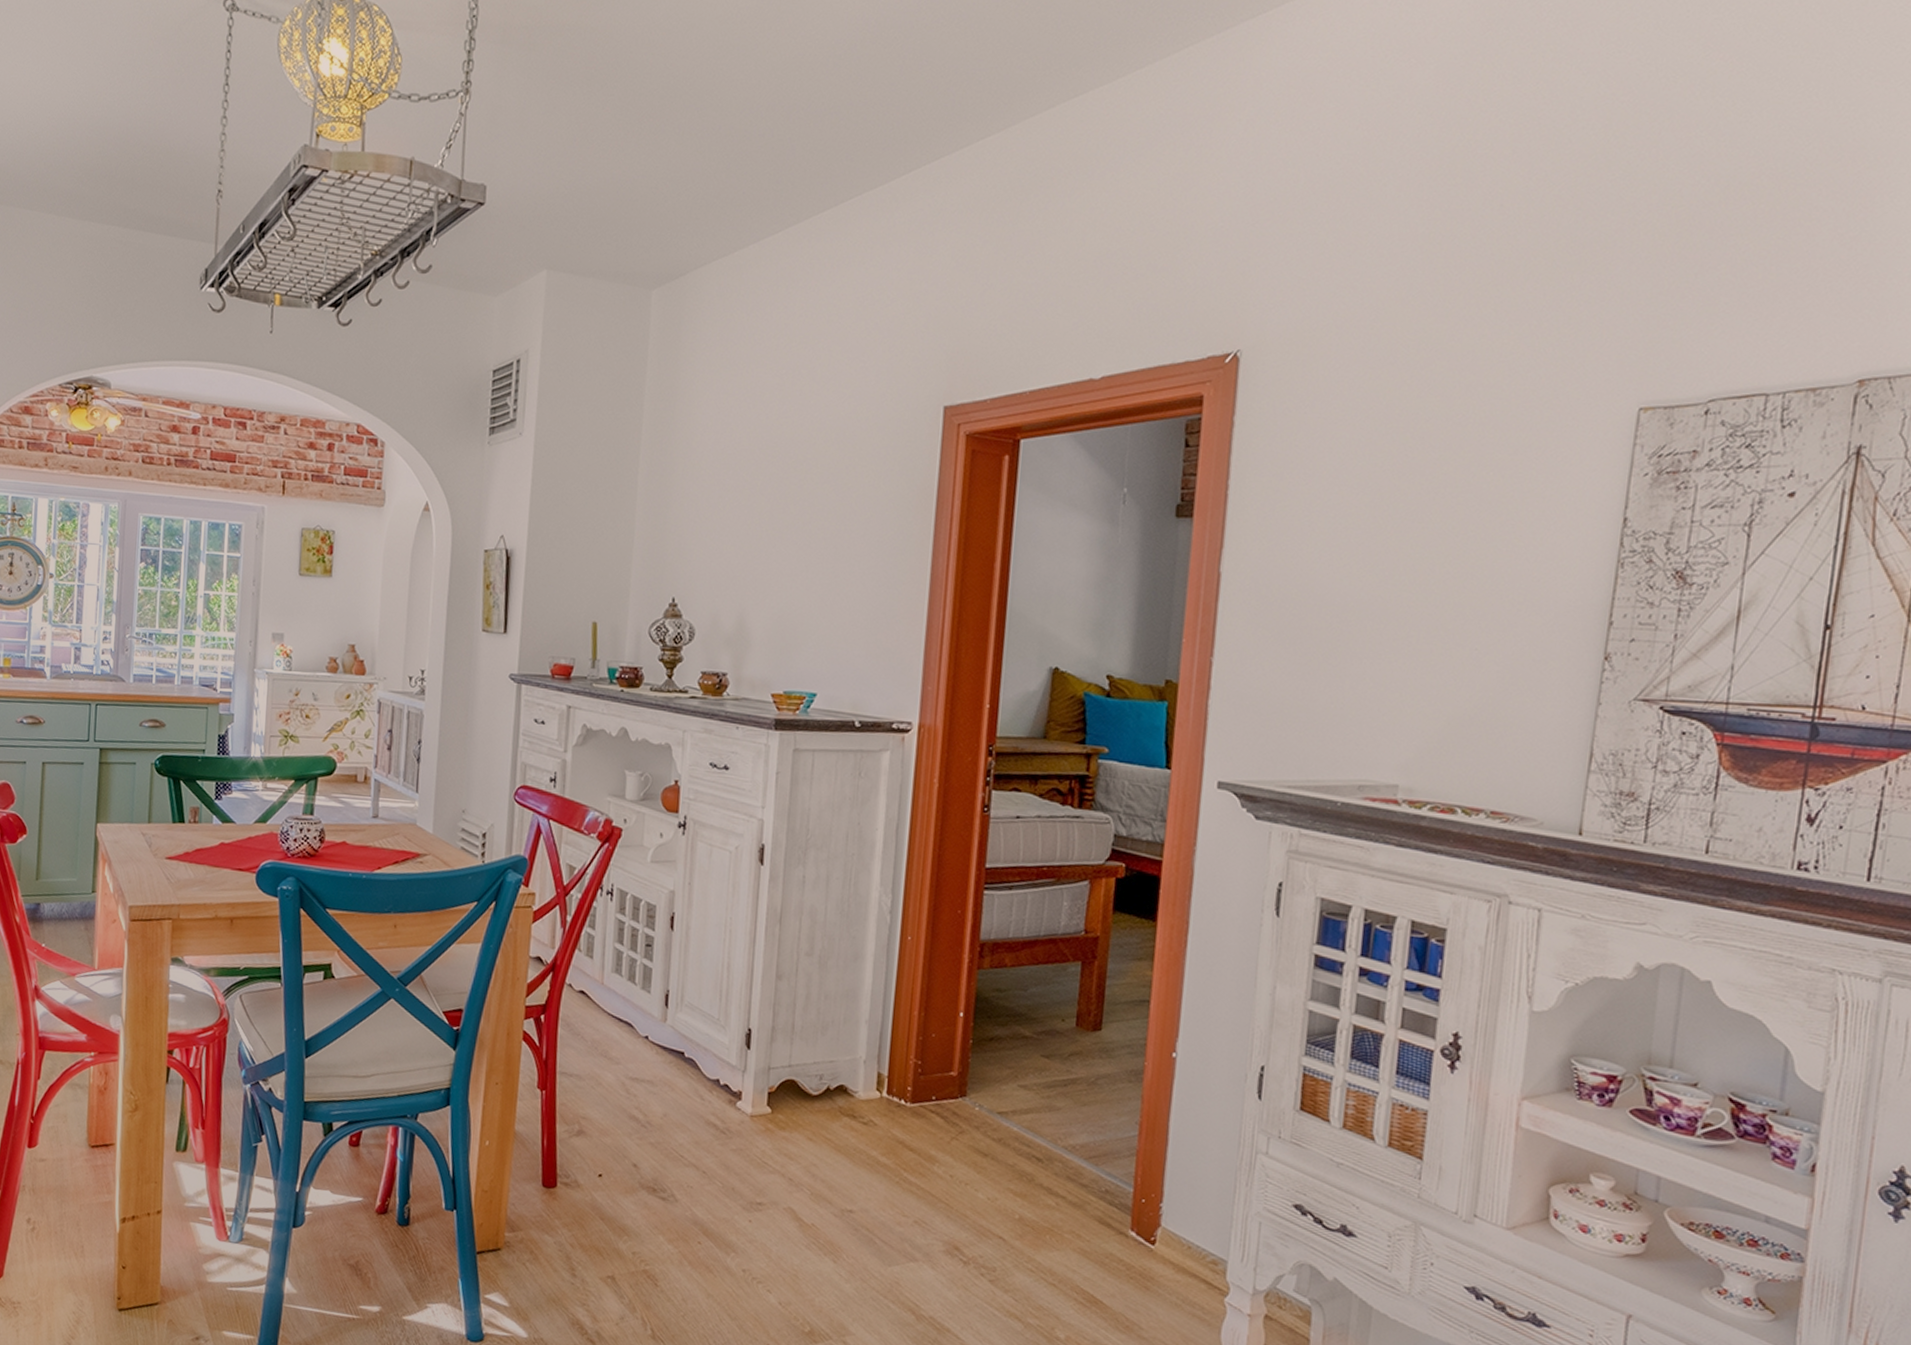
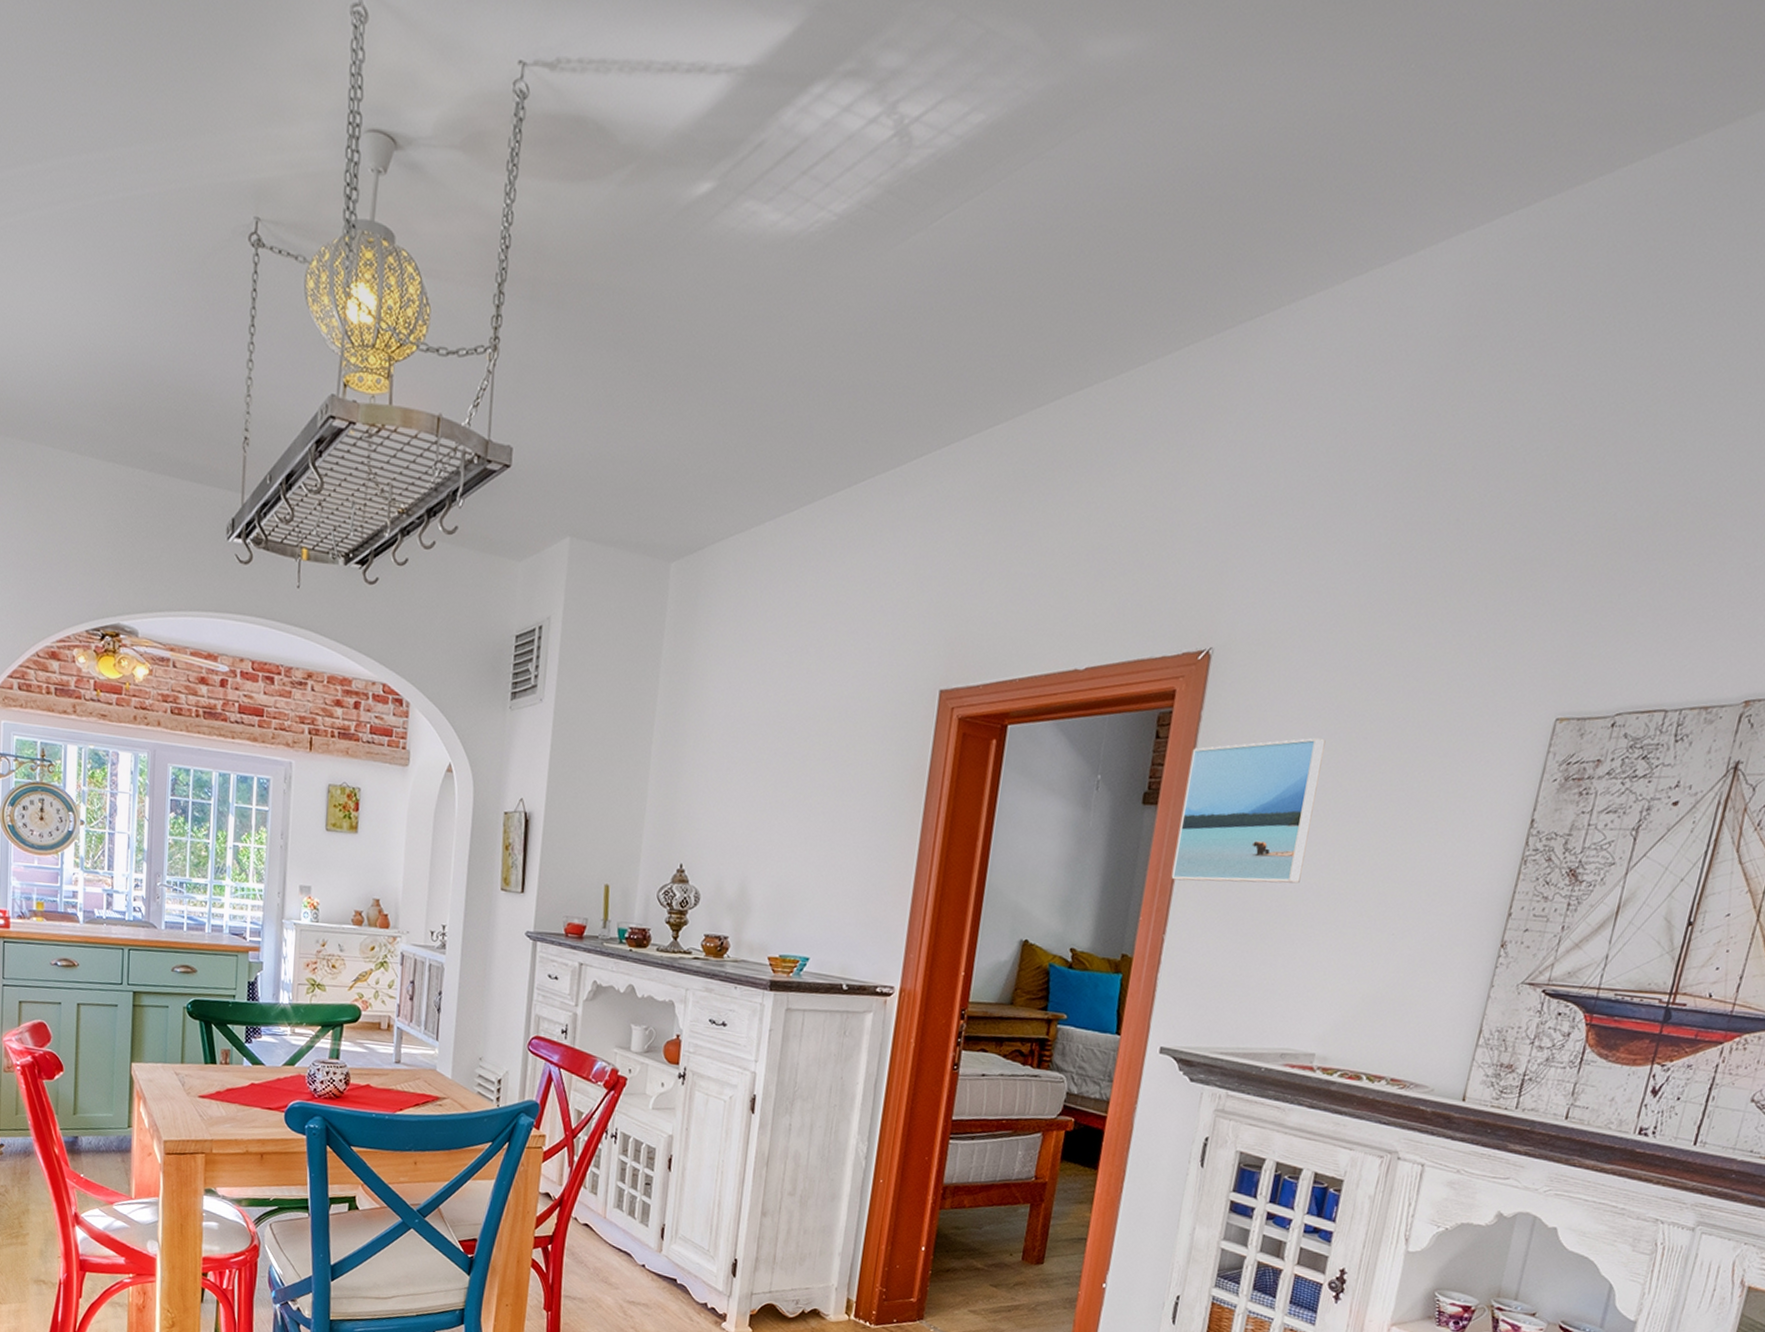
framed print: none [1215,439,1377,598] -> present [1171,737,1326,884]

